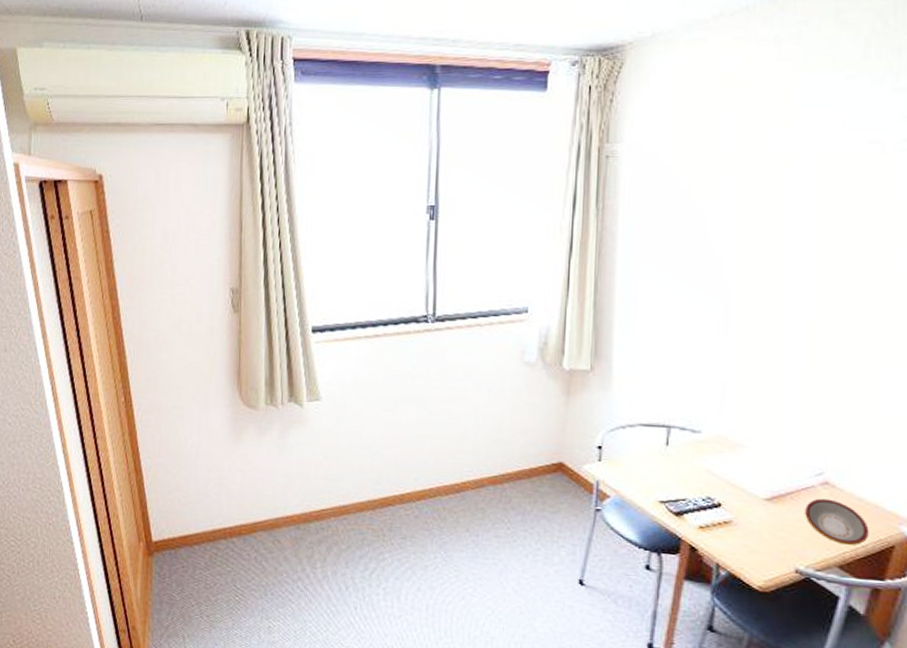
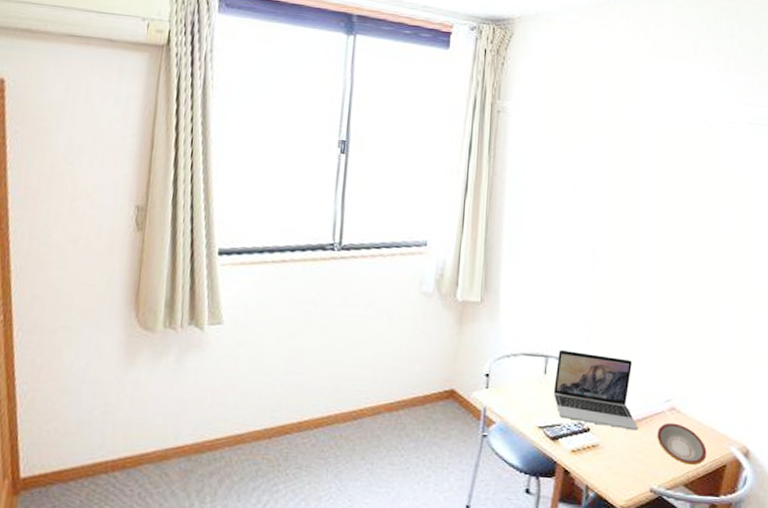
laptop: none [677,419,782,507] -> present [553,349,639,431]

